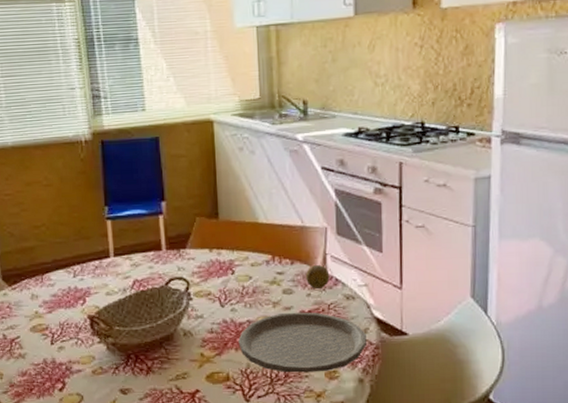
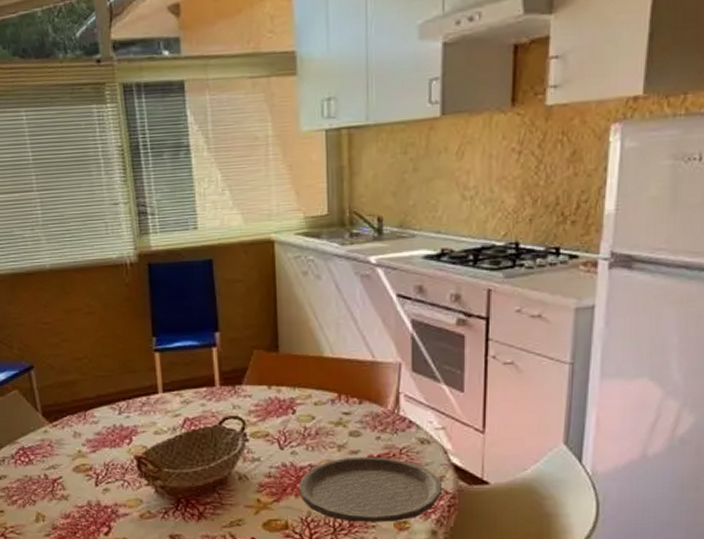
fruit: present [305,264,330,288] -> none [375,404,403,431]

